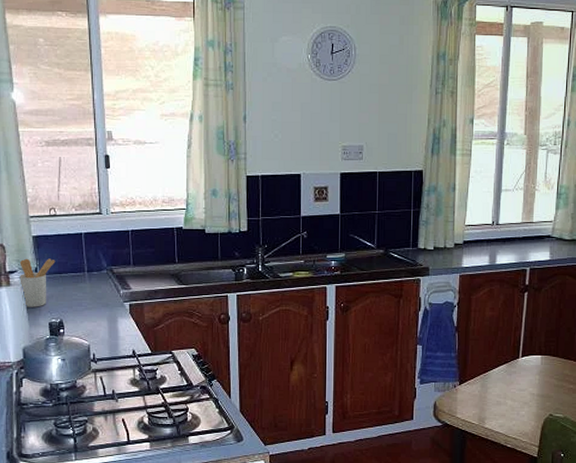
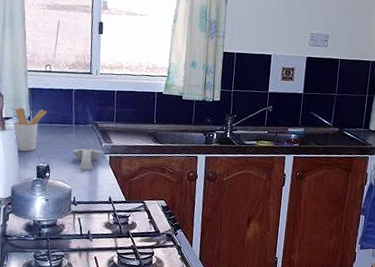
spoon rest: none [87,298,120,323] -> present [72,148,101,171]

